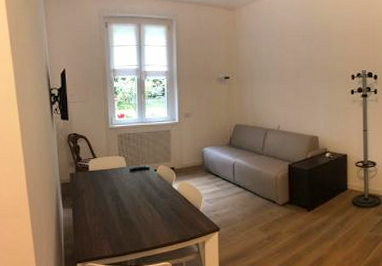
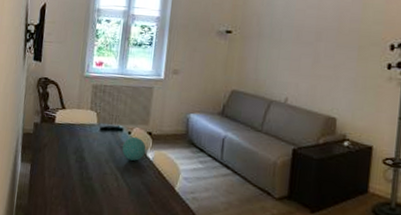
decorative ball: none [150,173,171,193] -> present [121,136,146,161]

